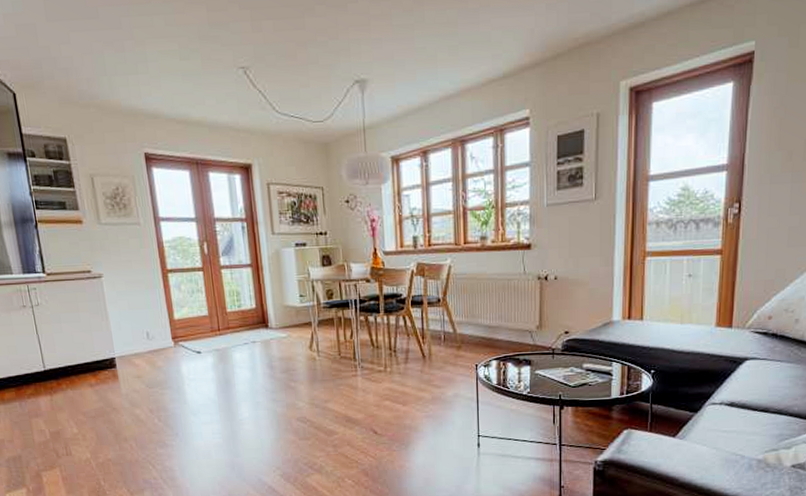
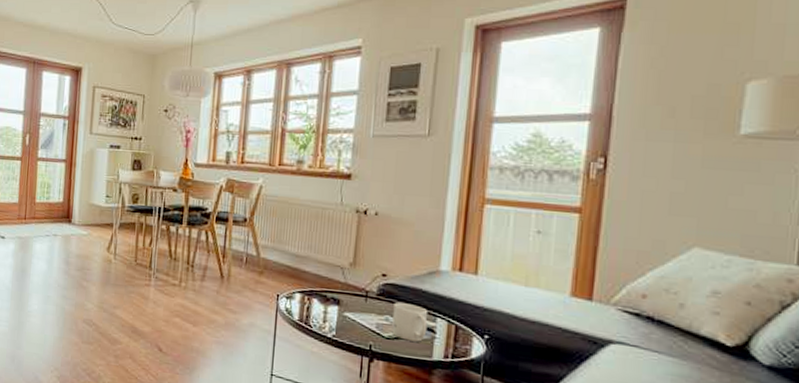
mug: none [577,354,605,386] -> present [392,302,428,342]

